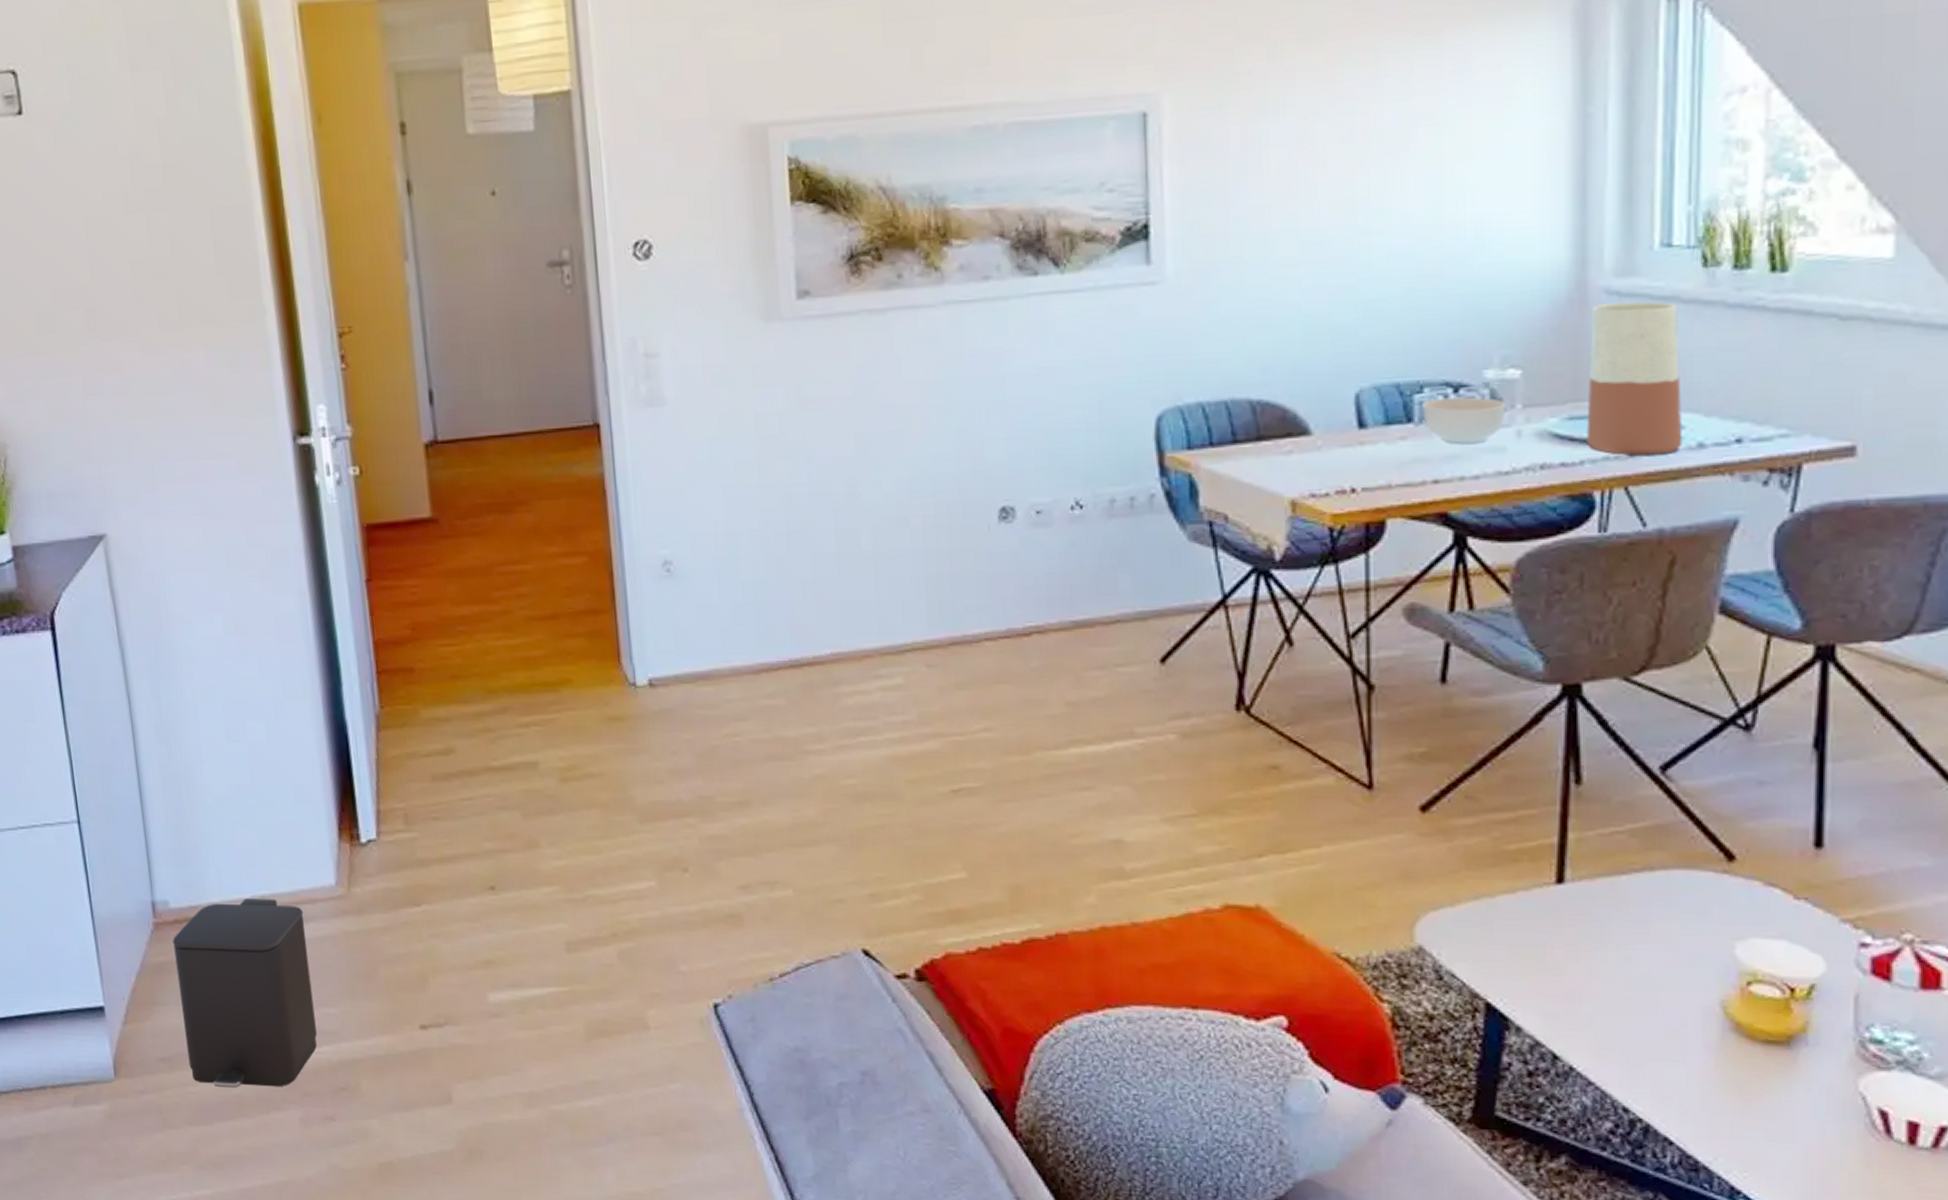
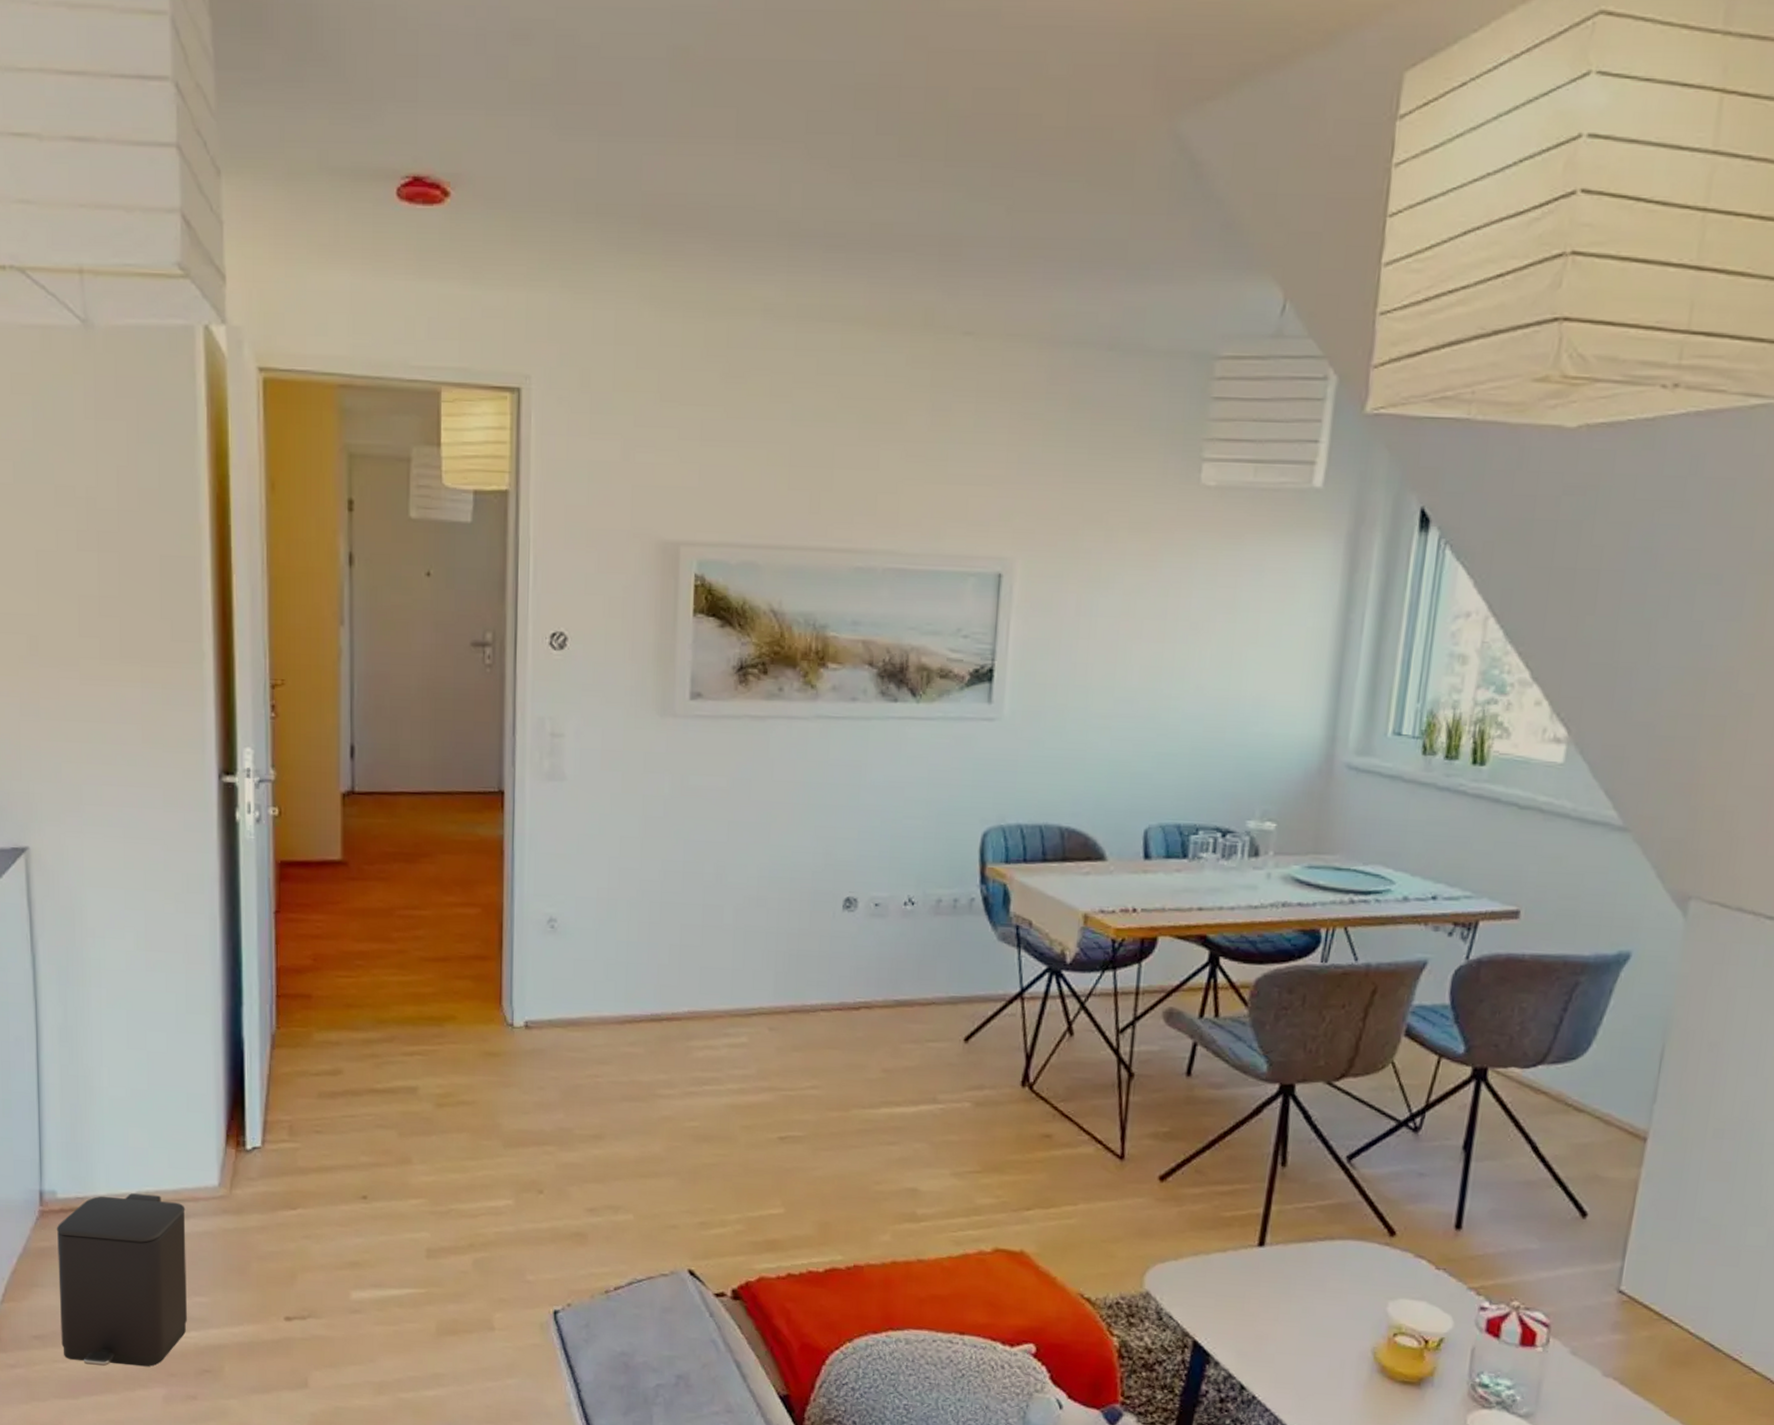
bowl: present [1421,397,1507,445] -> none [1195,840,1262,882]
vase: present [1586,301,1683,456] -> none [1319,776,1401,904]

